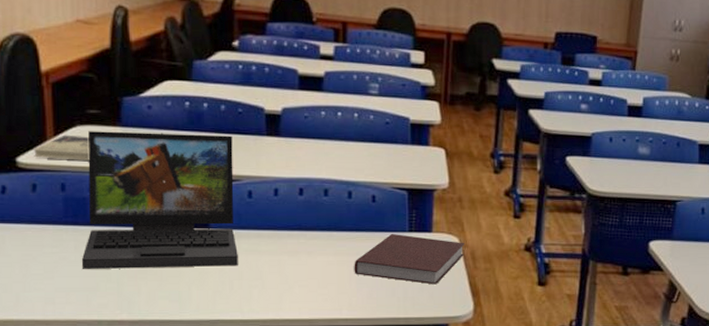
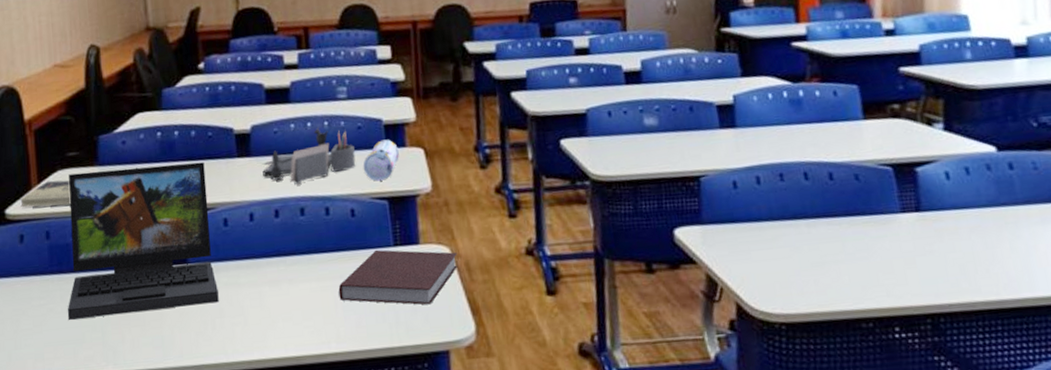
desk organizer: none [290,117,381,167] -> present [262,127,356,184]
pencil case: none [387,137,422,173] -> present [363,139,399,181]

